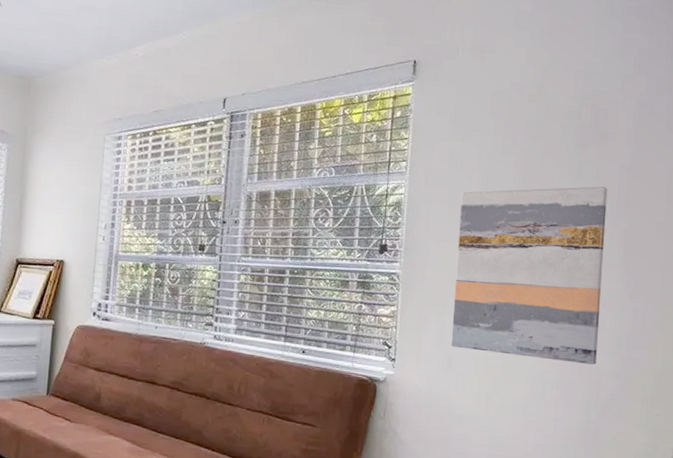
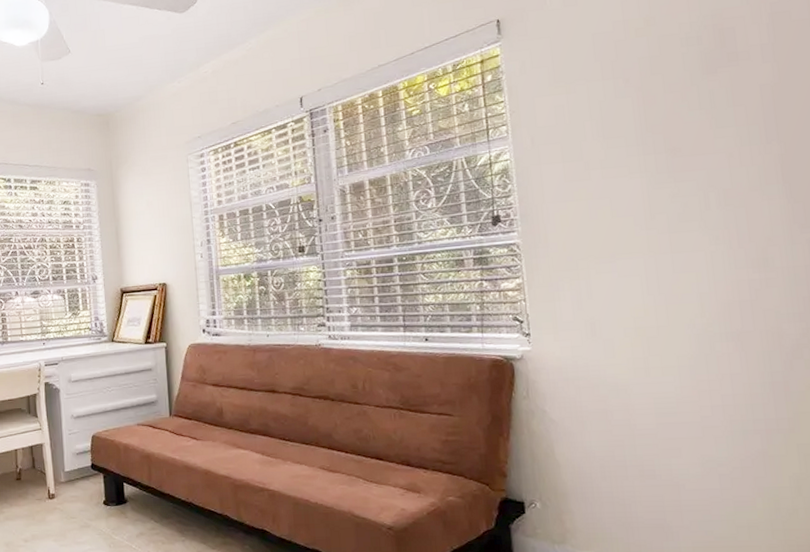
wall art: present [451,186,608,365] -> none [575,111,771,312]

